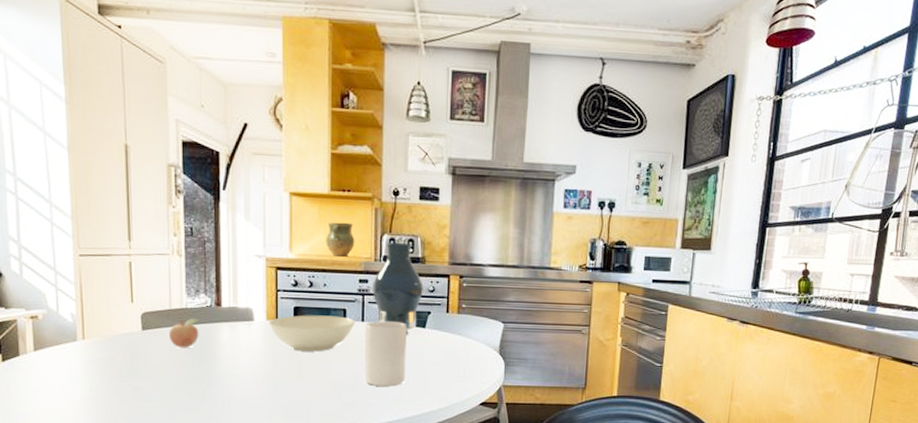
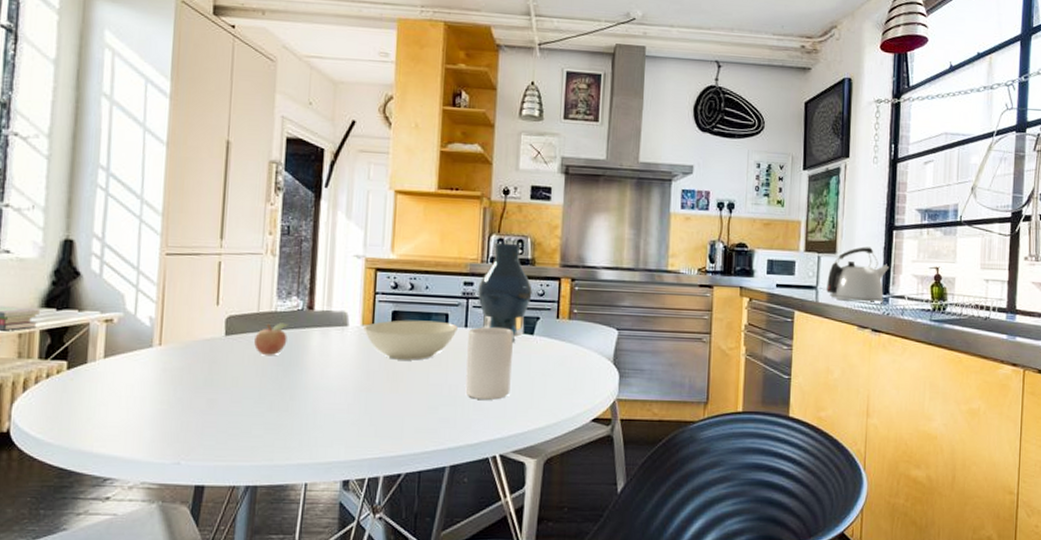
ceramic jug: present [326,222,355,257] -> none [430,221,461,258]
kettle: none [699,243,761,298] -> present [826,246,890,304]

